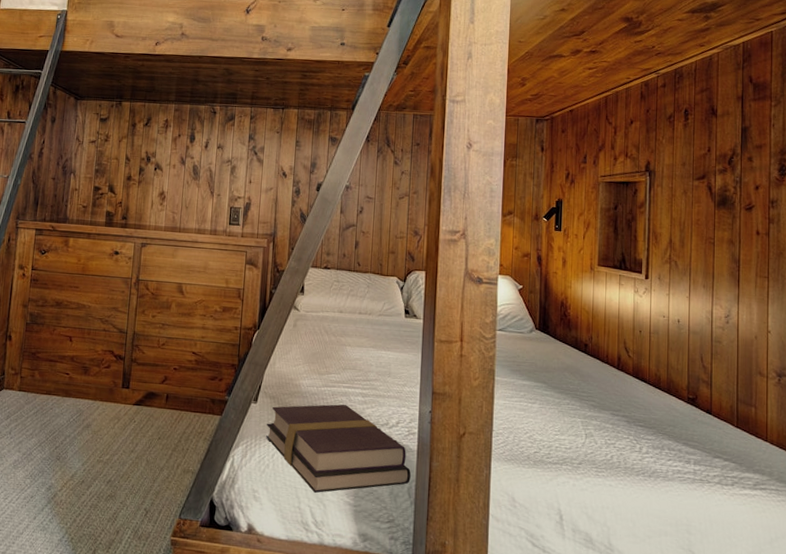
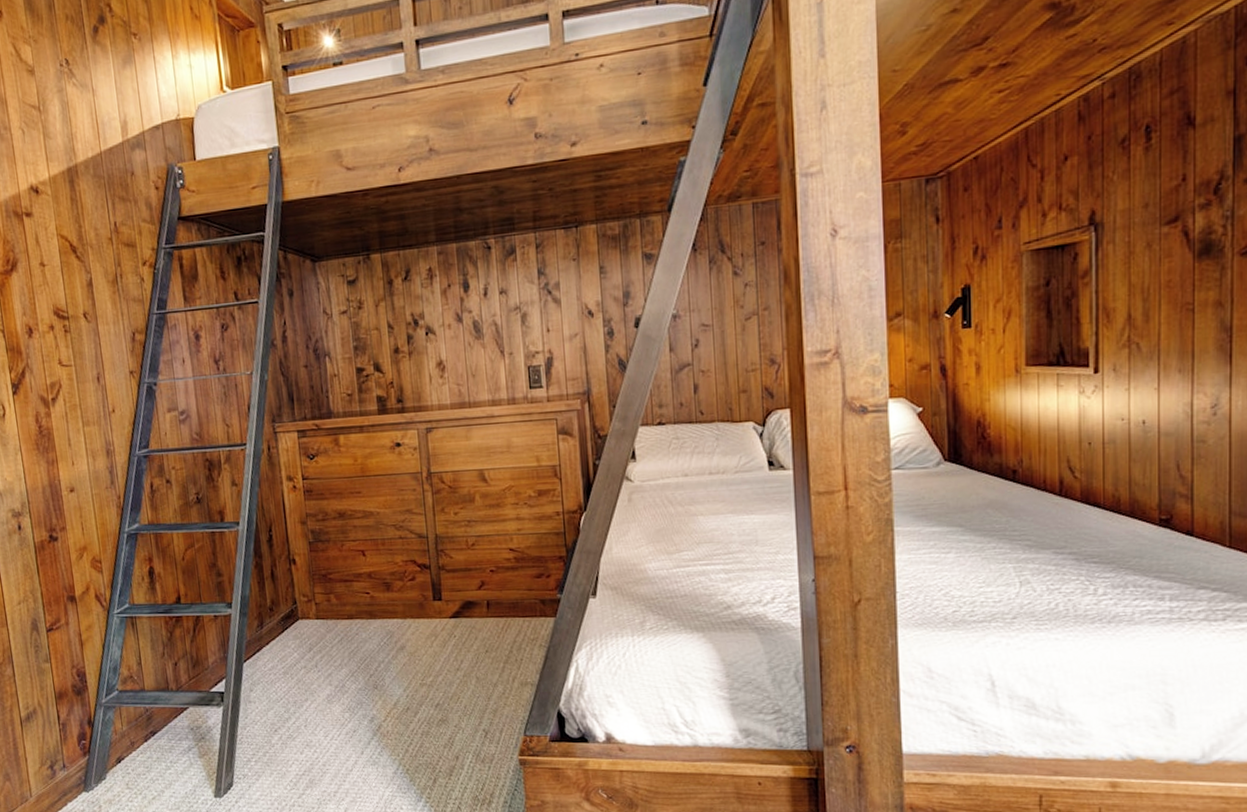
book: present [266,404,411,494] -> none [610,586,796,691]

